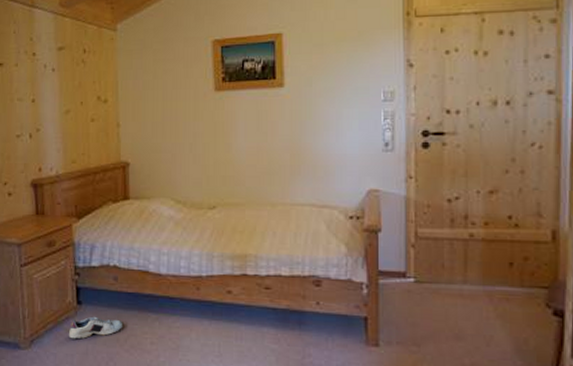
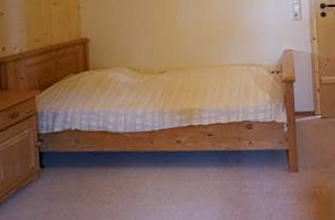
shoe: present [68,316,125,339] -> none [31,177,86,201]

